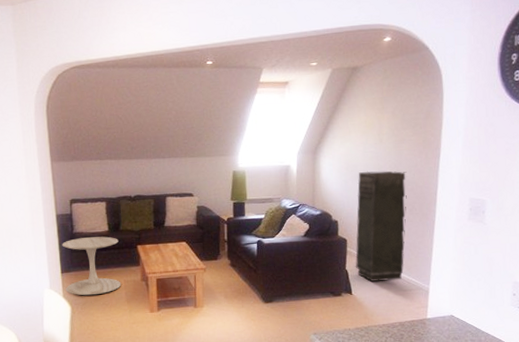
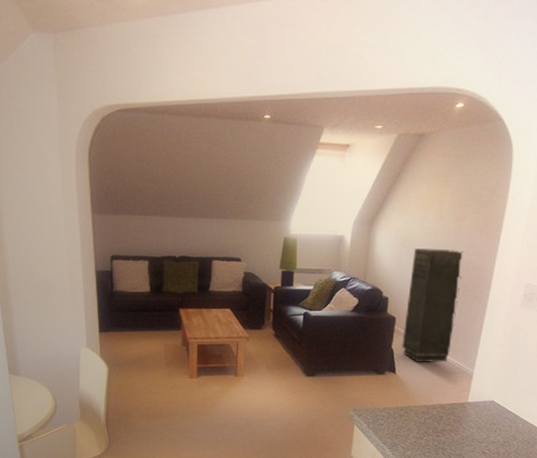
side table: present [62,236,122,296] -> none [101,297,161,357]

